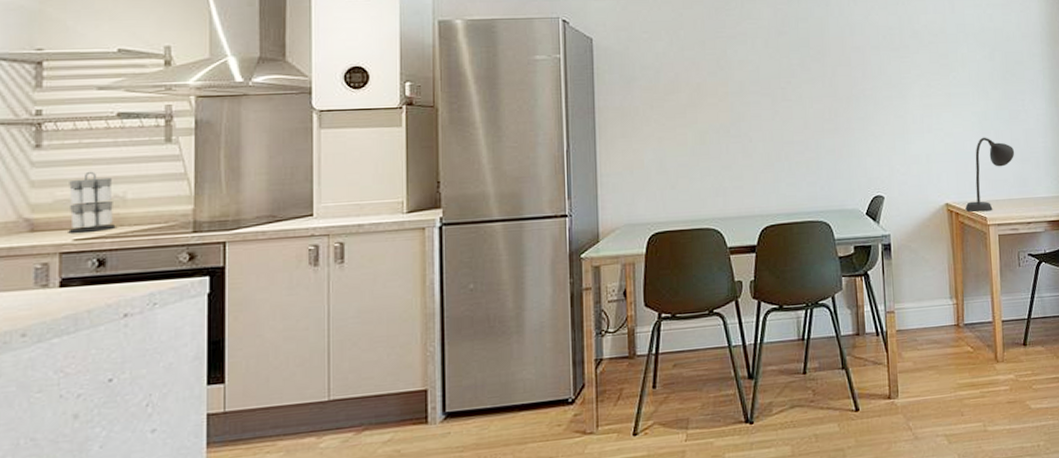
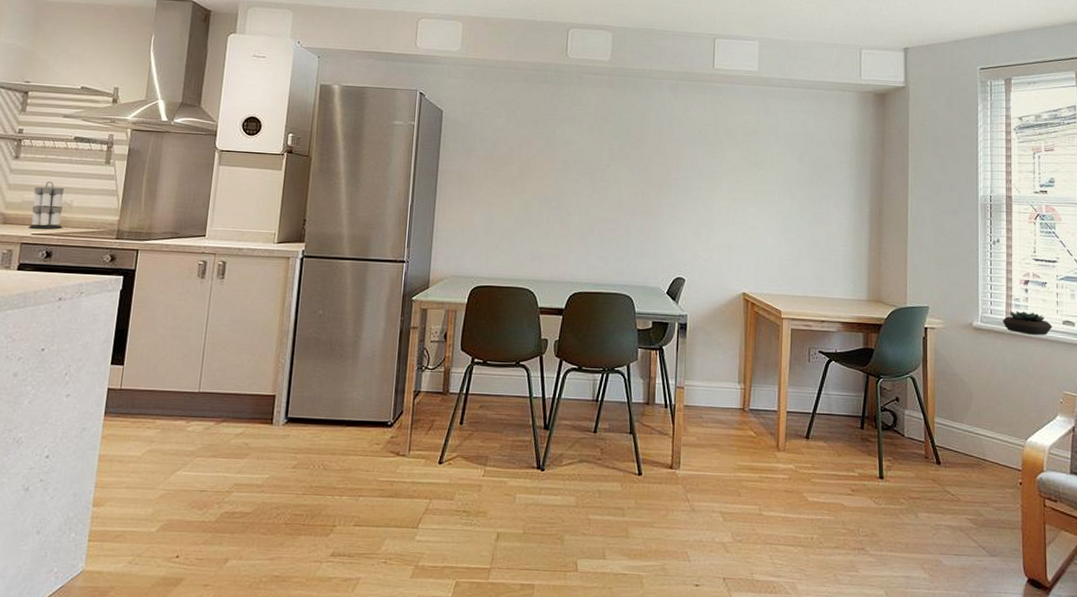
desk lamp: present [965,137,1015,213] -> none [761,234,815,306]

